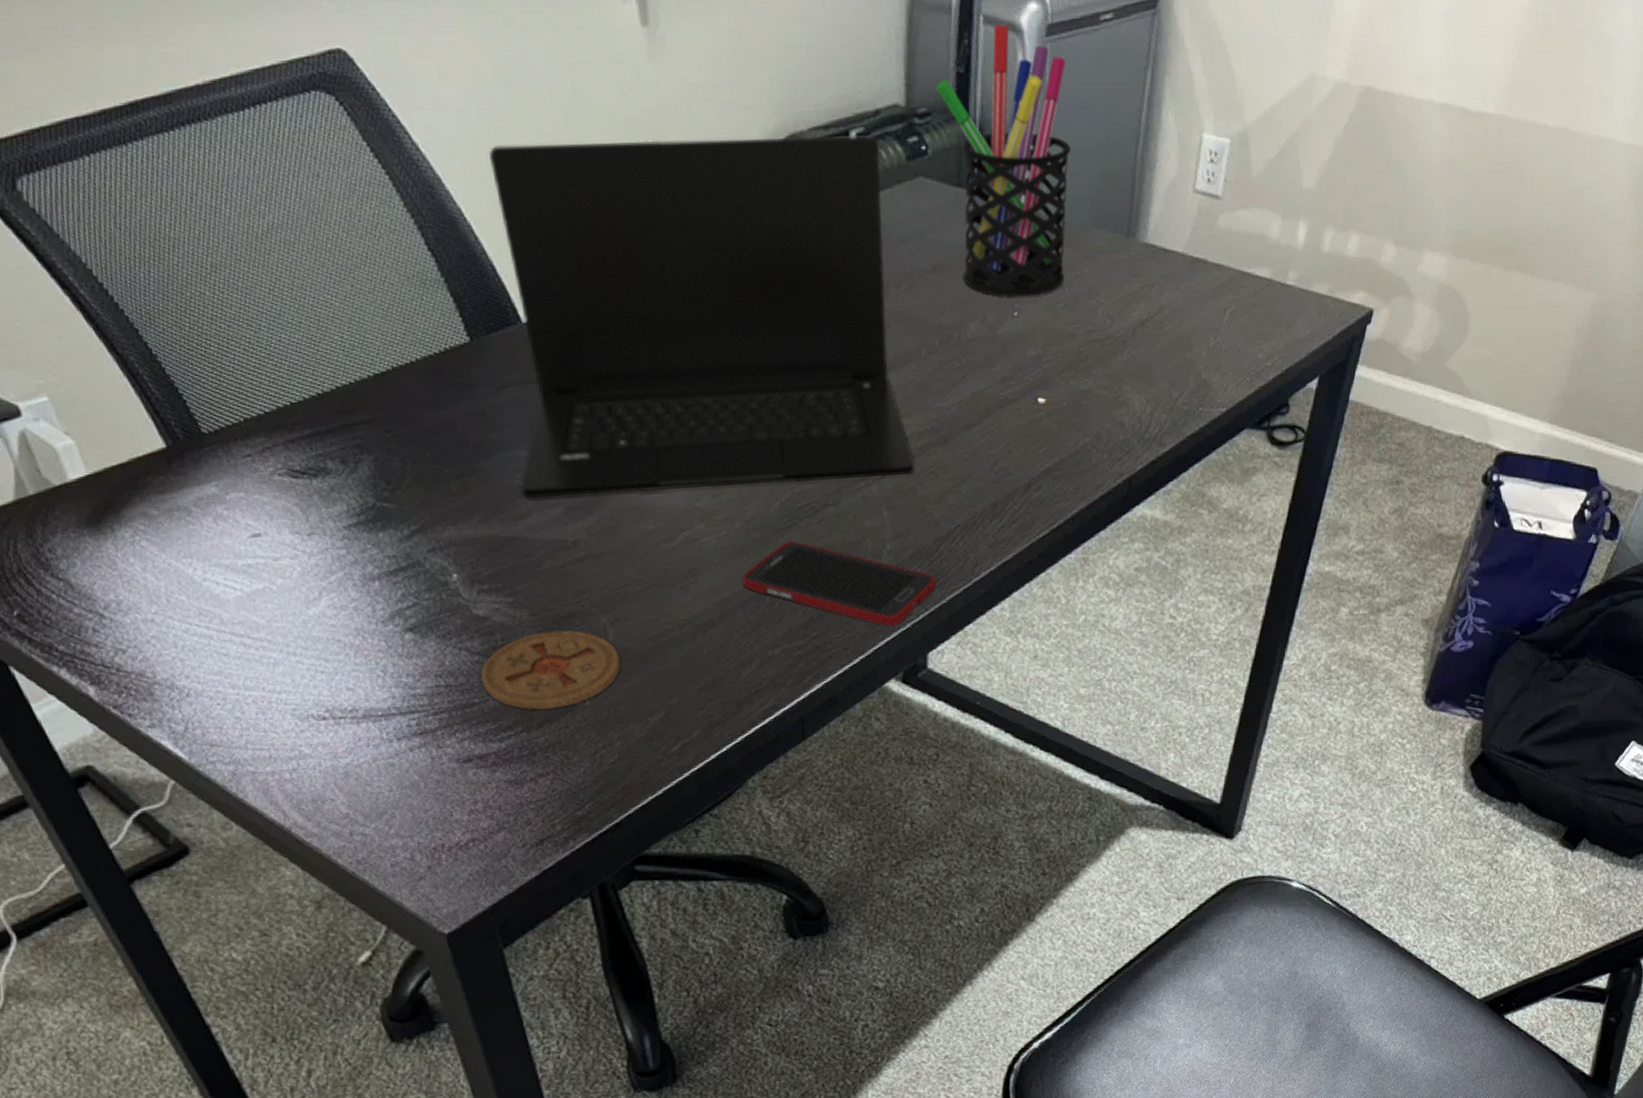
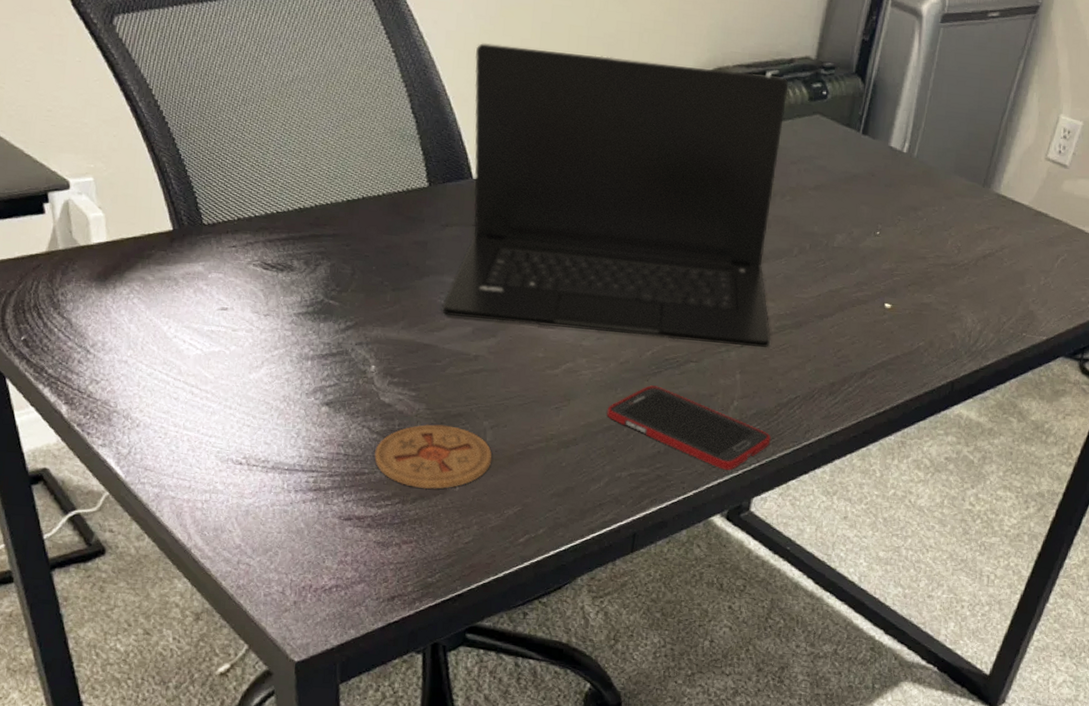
pen holder: present [936,25,1071,297] -> none [839,8,954,221]

